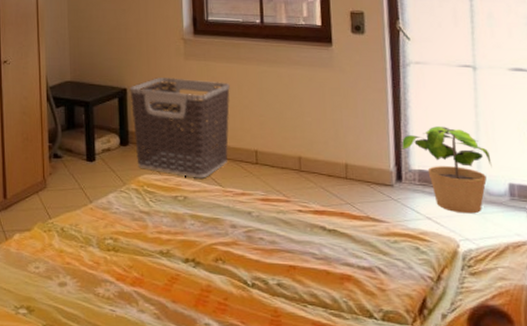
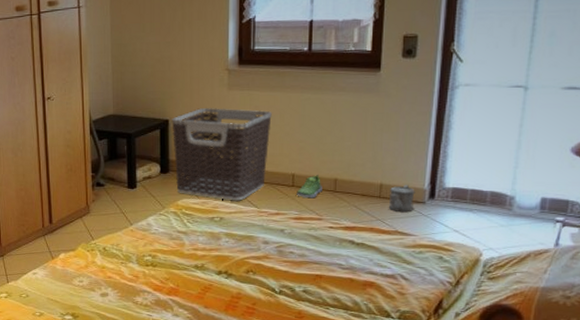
shoe: none [261,151,287,178] -> present [297,174,322,199]
watering can: none [356,164,383,196] -> present [389,184,415,213]
potted plant: present [401,126,492,214] -> none [438,146,528,226]

